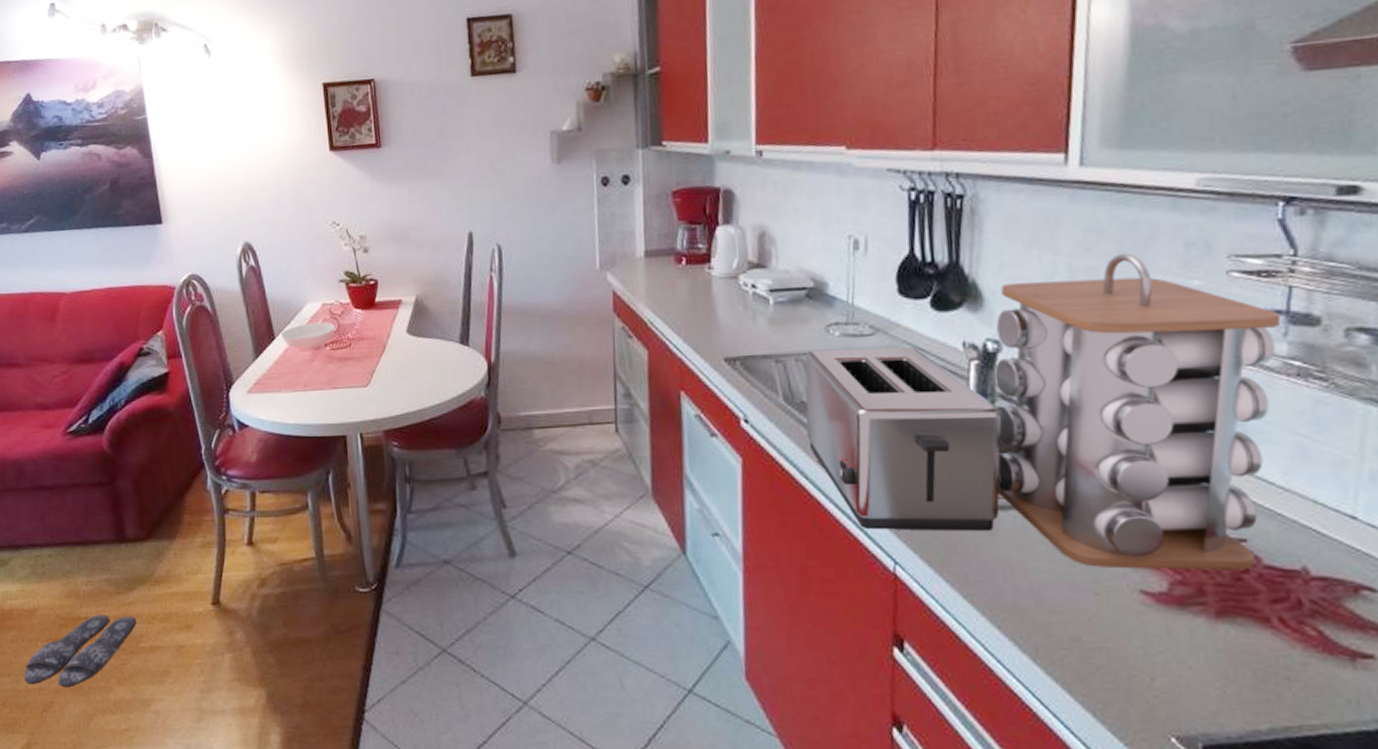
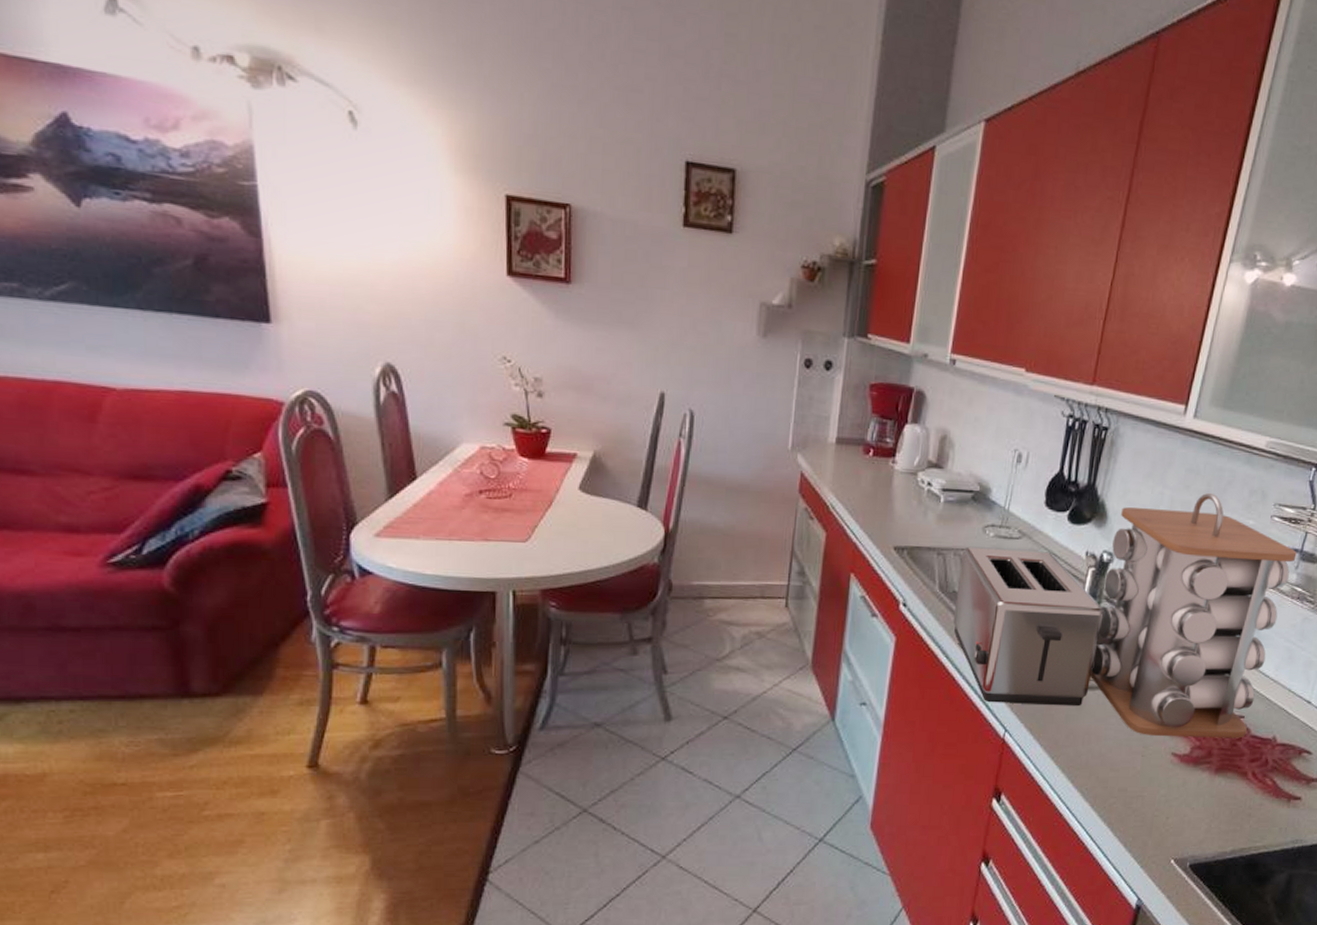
slippers: present [24,614,137,688] -> none [24,780,200,864]
bowl: present [281,322,336,352] -> none [425,466,495,497]

